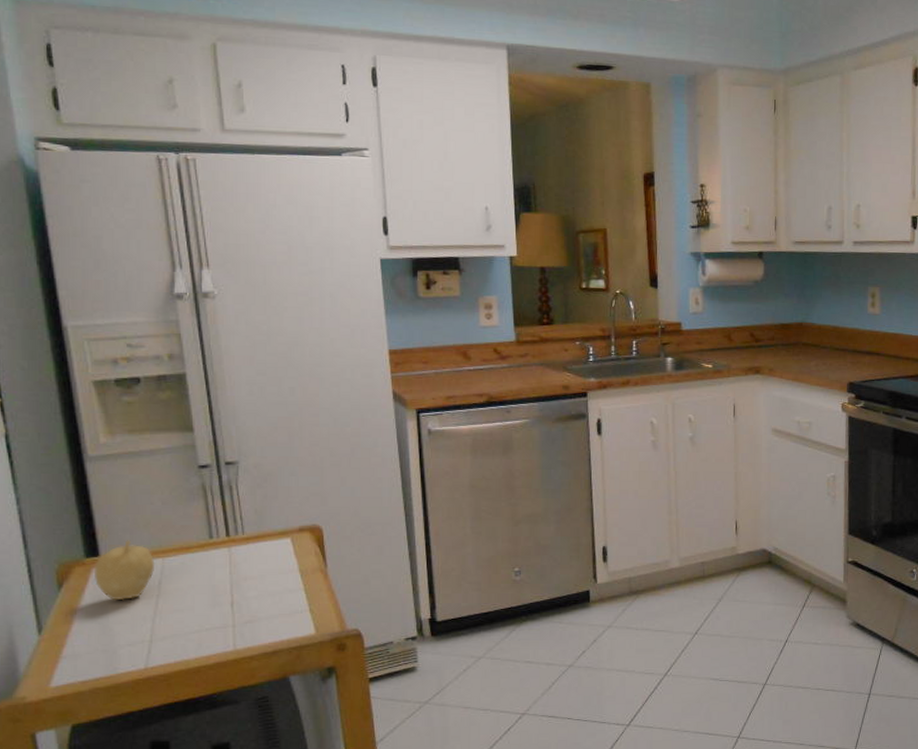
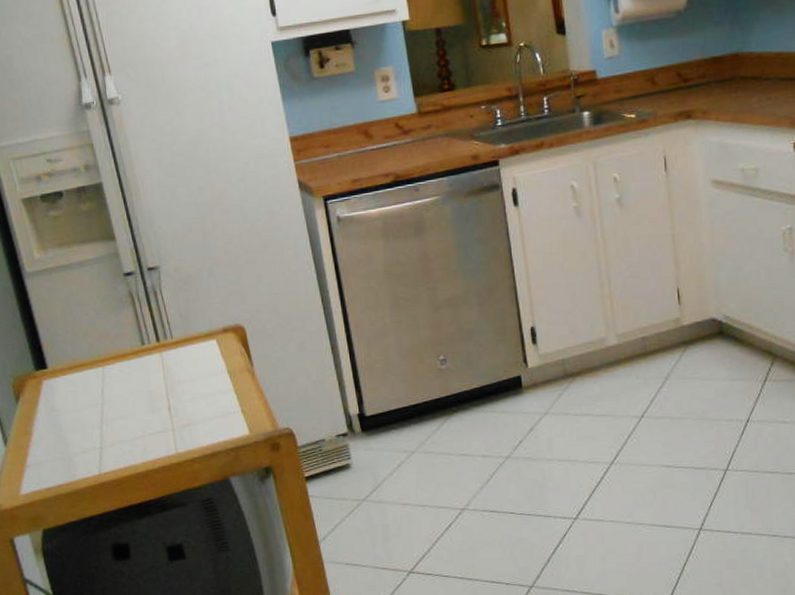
fruit: present [93,540,155,601] -> none [44,351,97,411]

